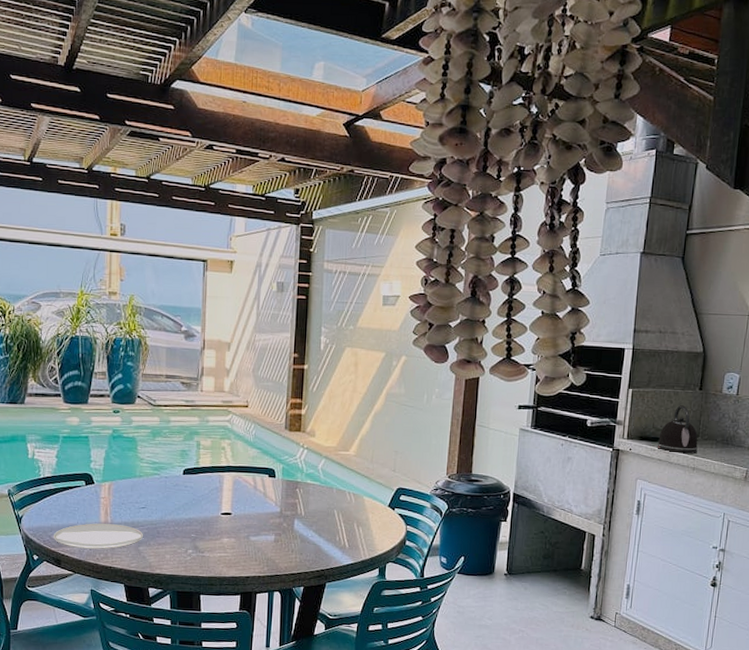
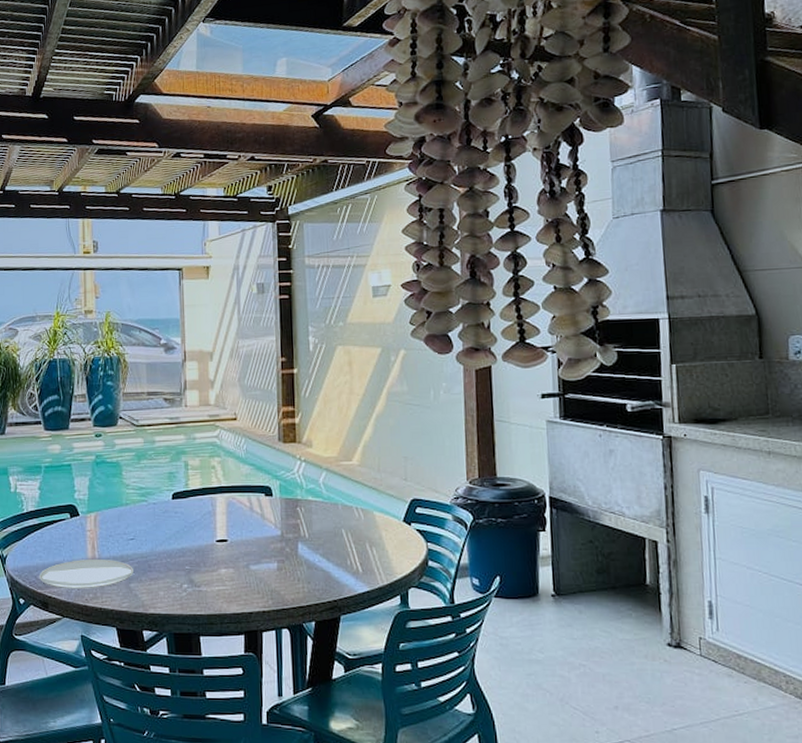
kettle: present [657,405,699,454] -> none [717,378,771,436]

